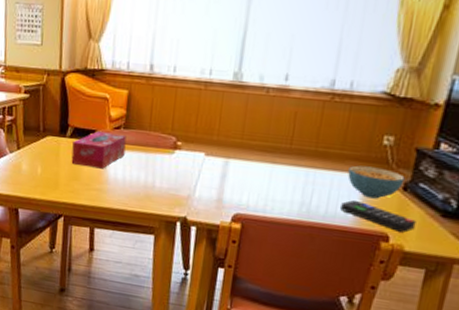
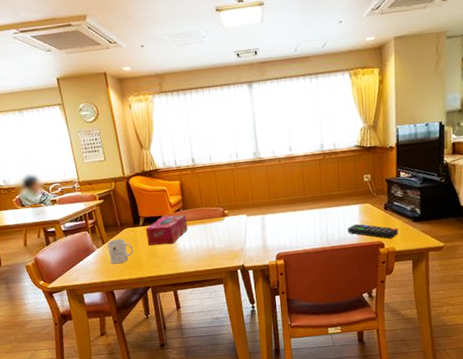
mug: none [22,146,52,178] -> present [107,238,133,264]
cereal bowl: present [348,165,405,199] -> none [347,197,384,220]

